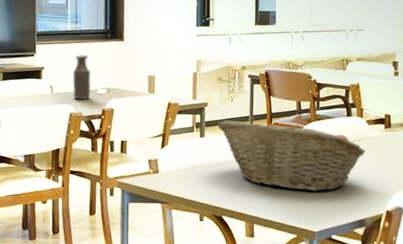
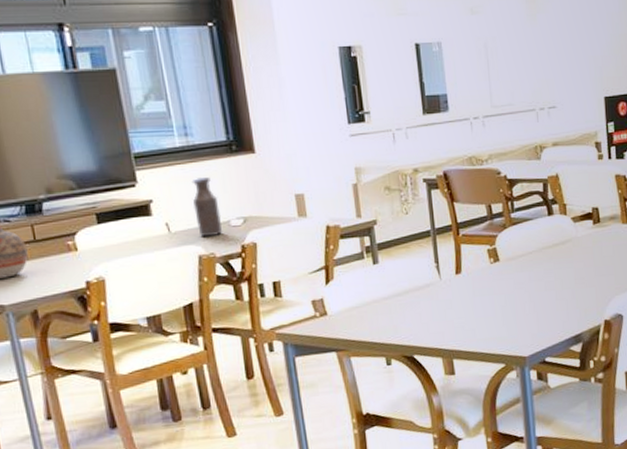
fruit basket: present [217,120,366,192] -> none [393,232,574,313]

